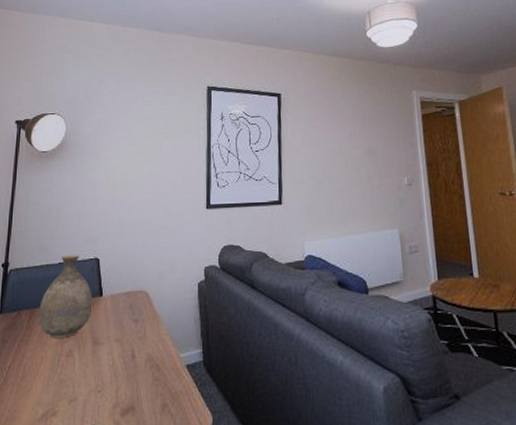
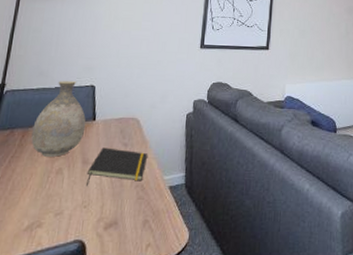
notepad: none [98,325,160,369] -> present [85,147,147,186]

